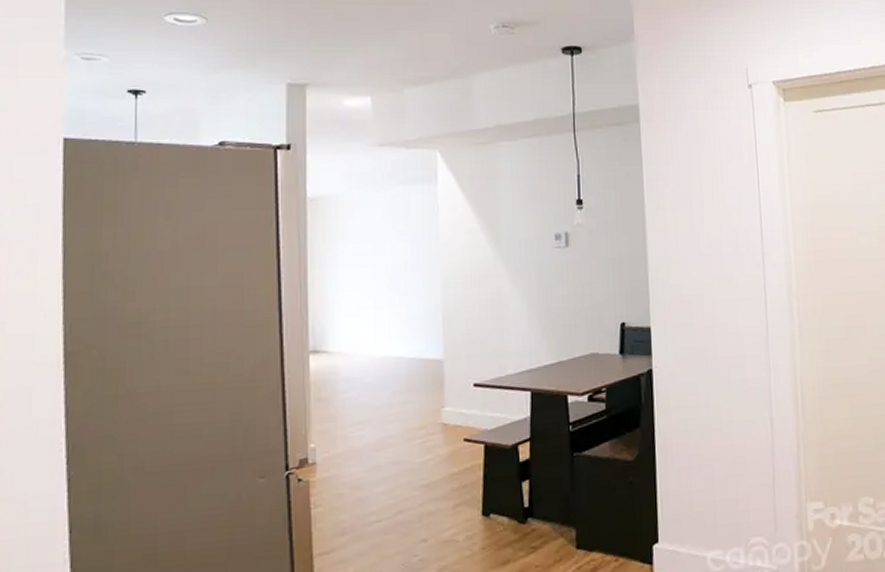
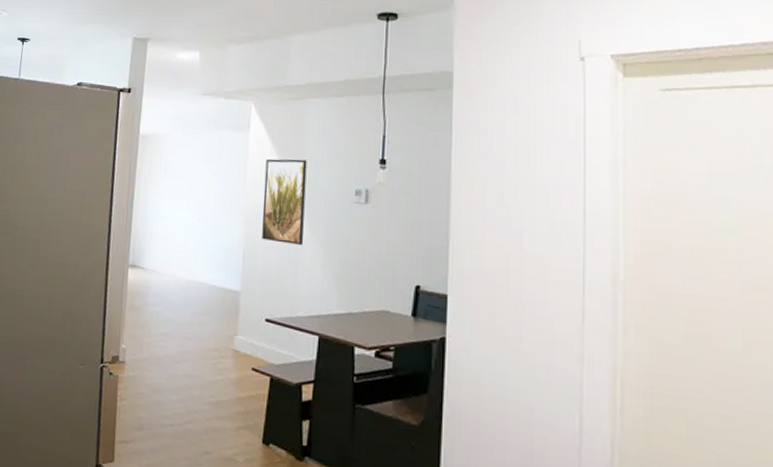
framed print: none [458,208,507,300] -> present [262,159,307,245]

